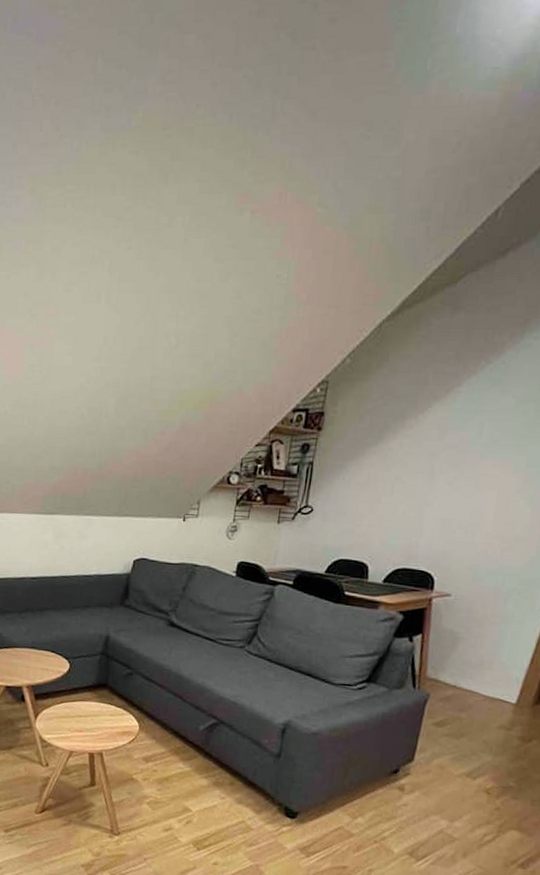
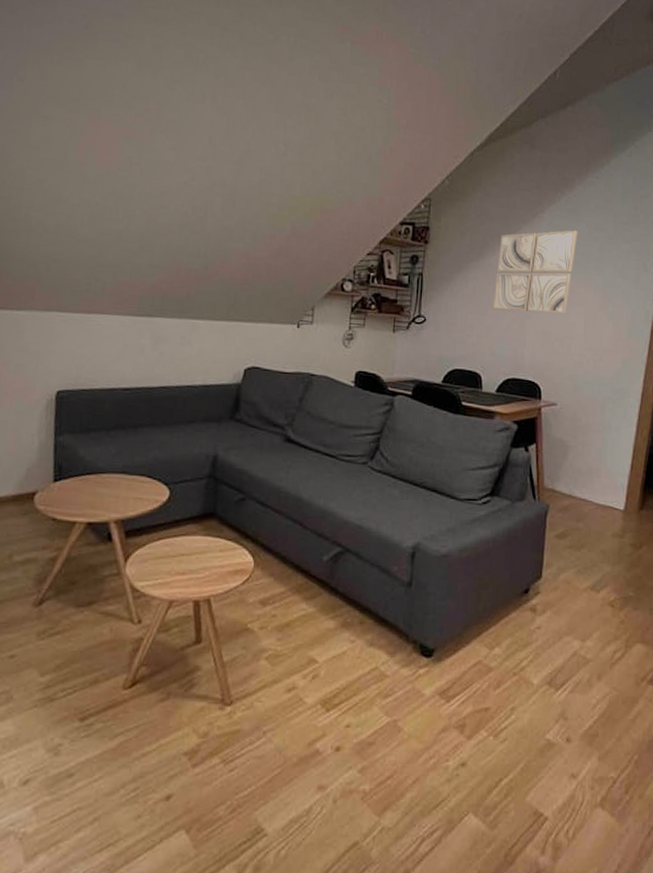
wall art: none [387,404,502,500] -> present [492,230,578,314]

